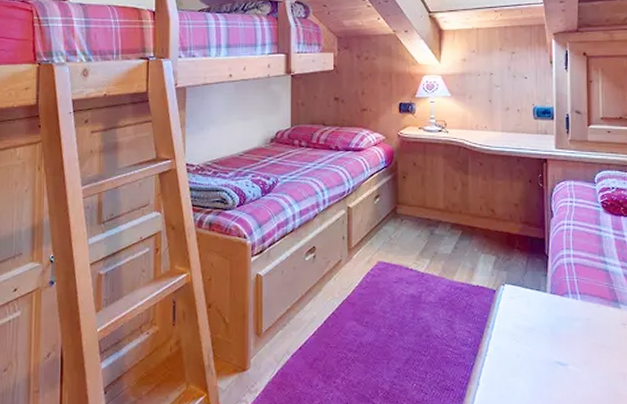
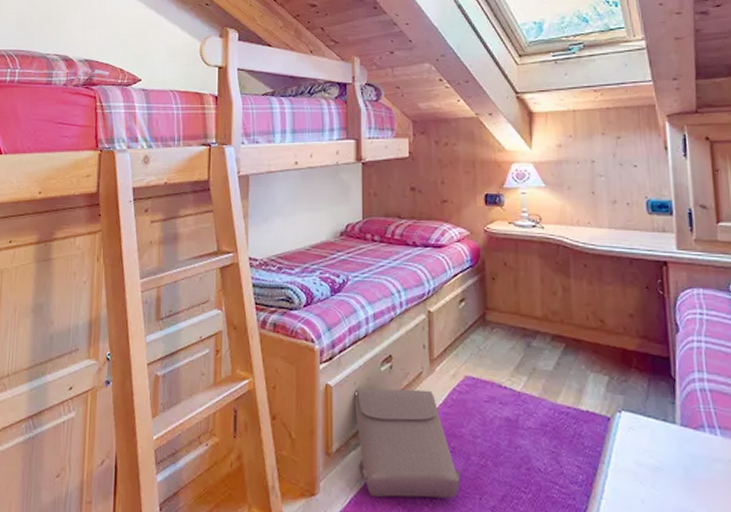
backpack: none [282,275,372,369] -> present [354,389,461,499]

